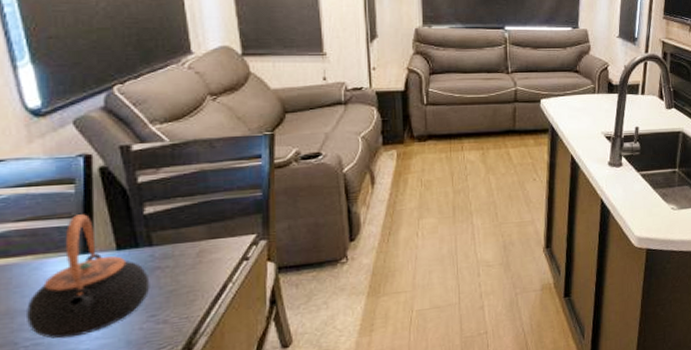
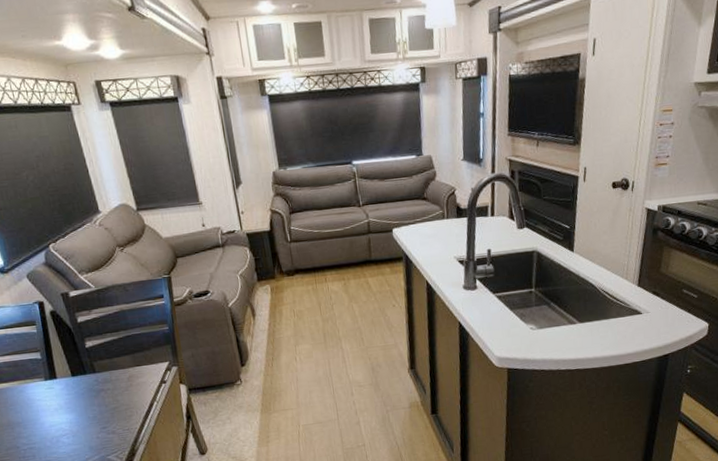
teapot: present [27,214,150,339] -> none [20,349,99,444]

